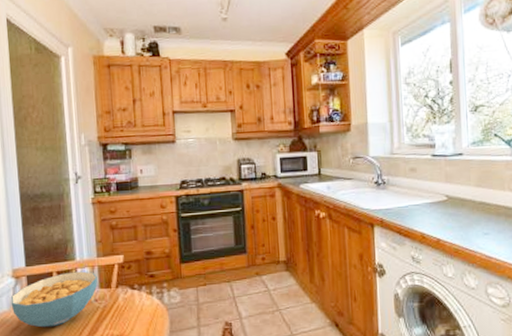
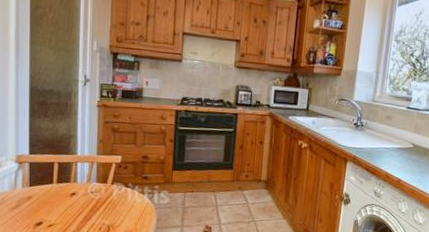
cereal bowl: present [10,271,98,328] -> none [12,164,95,211]

